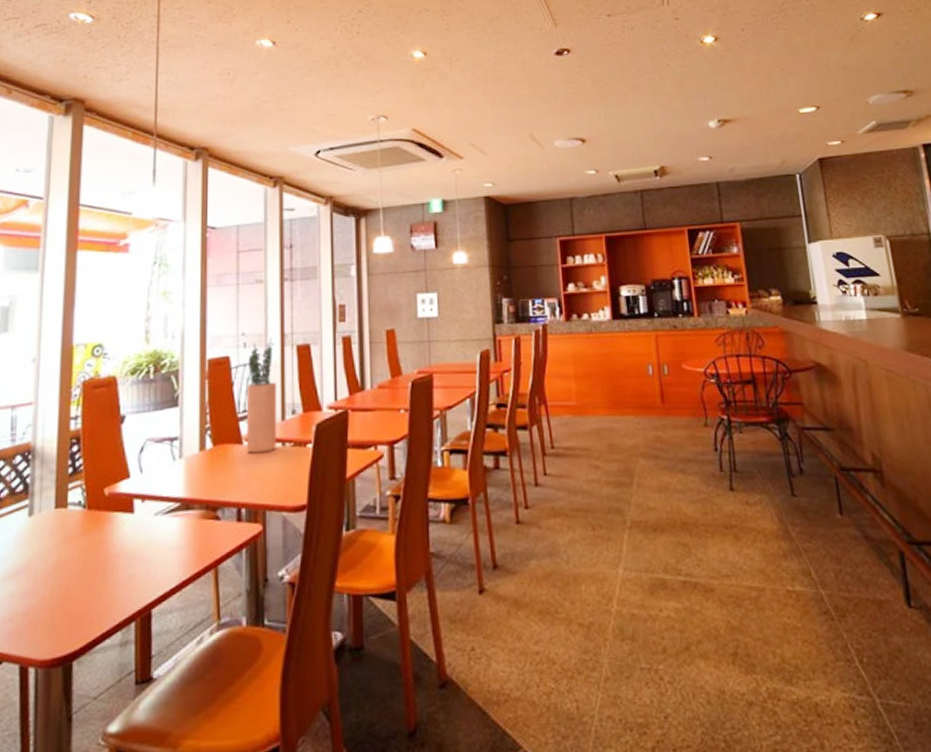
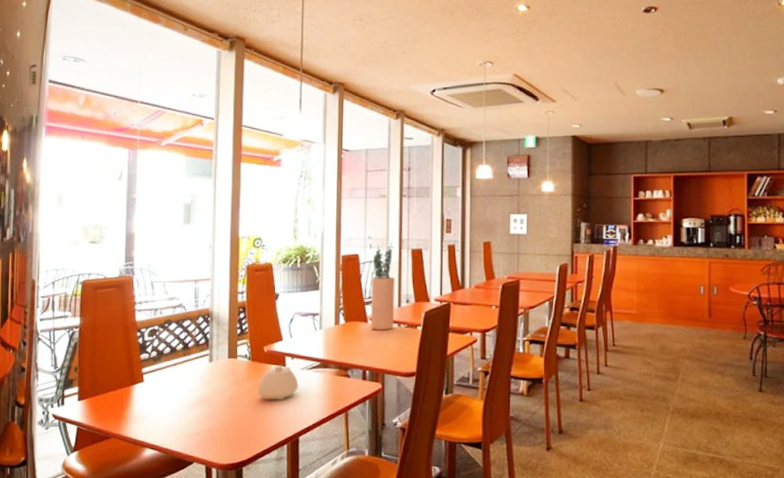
sugar bowl: none [95,511,151,562] -> present [257,365,299,401]

